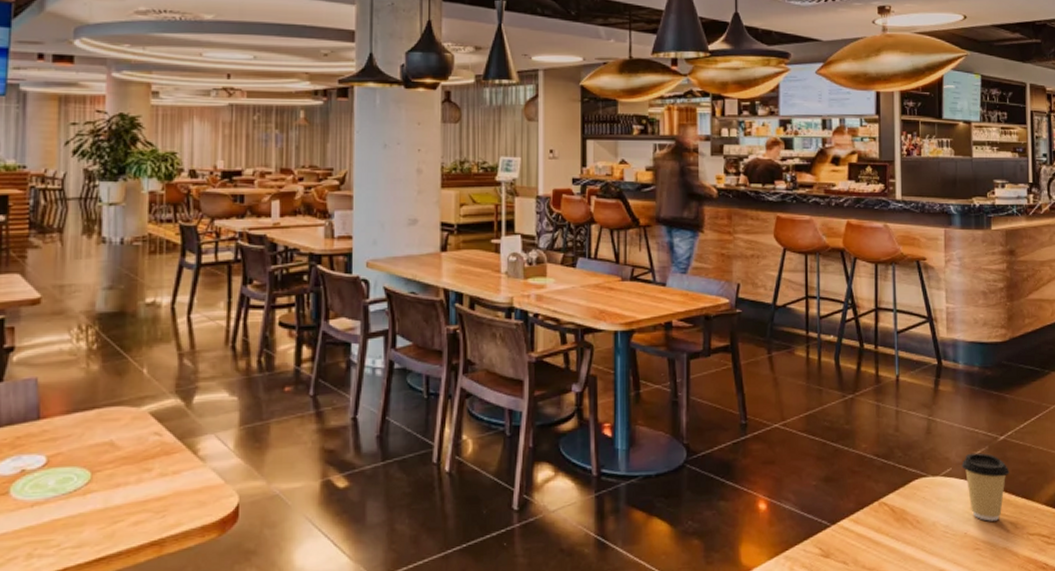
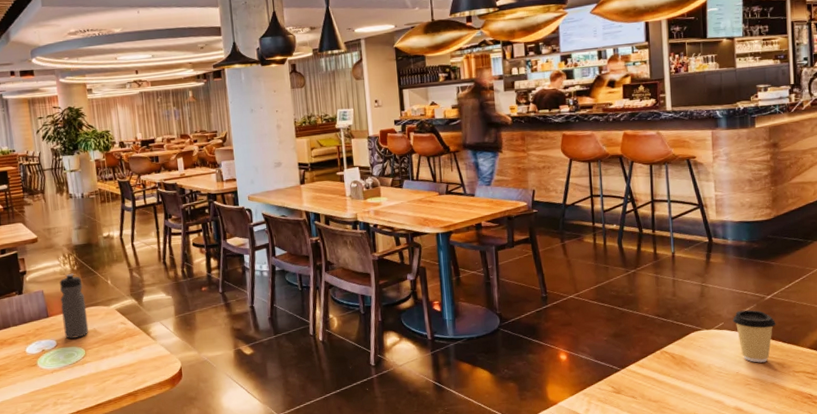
water bottle: none [62,354,104,454] -> present [59,273,89,339]

